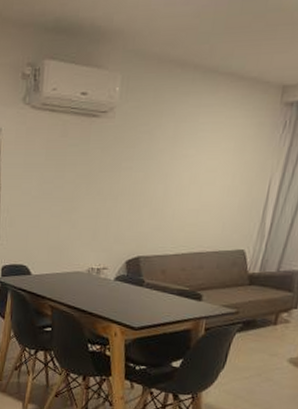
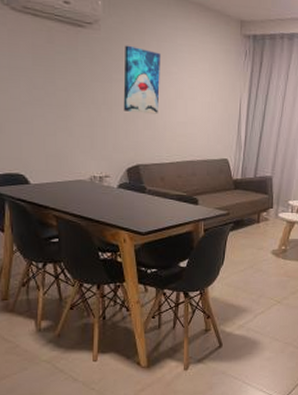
wall art: none [129,130,179,203] -> present [123,45,161,114]

